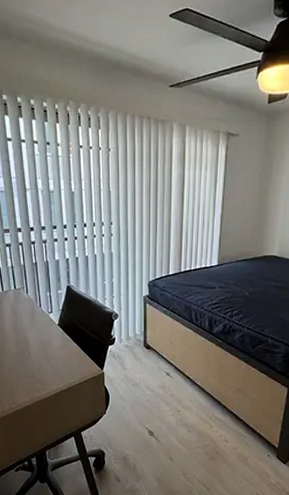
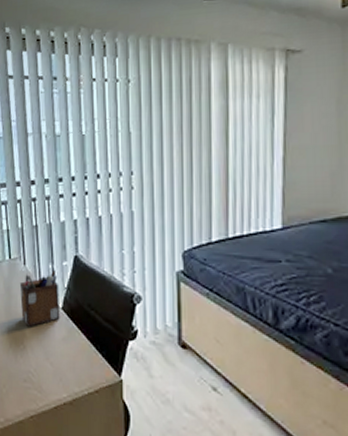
desk organizer: none [23,297,57,339] -> present [19,270,60,327]

